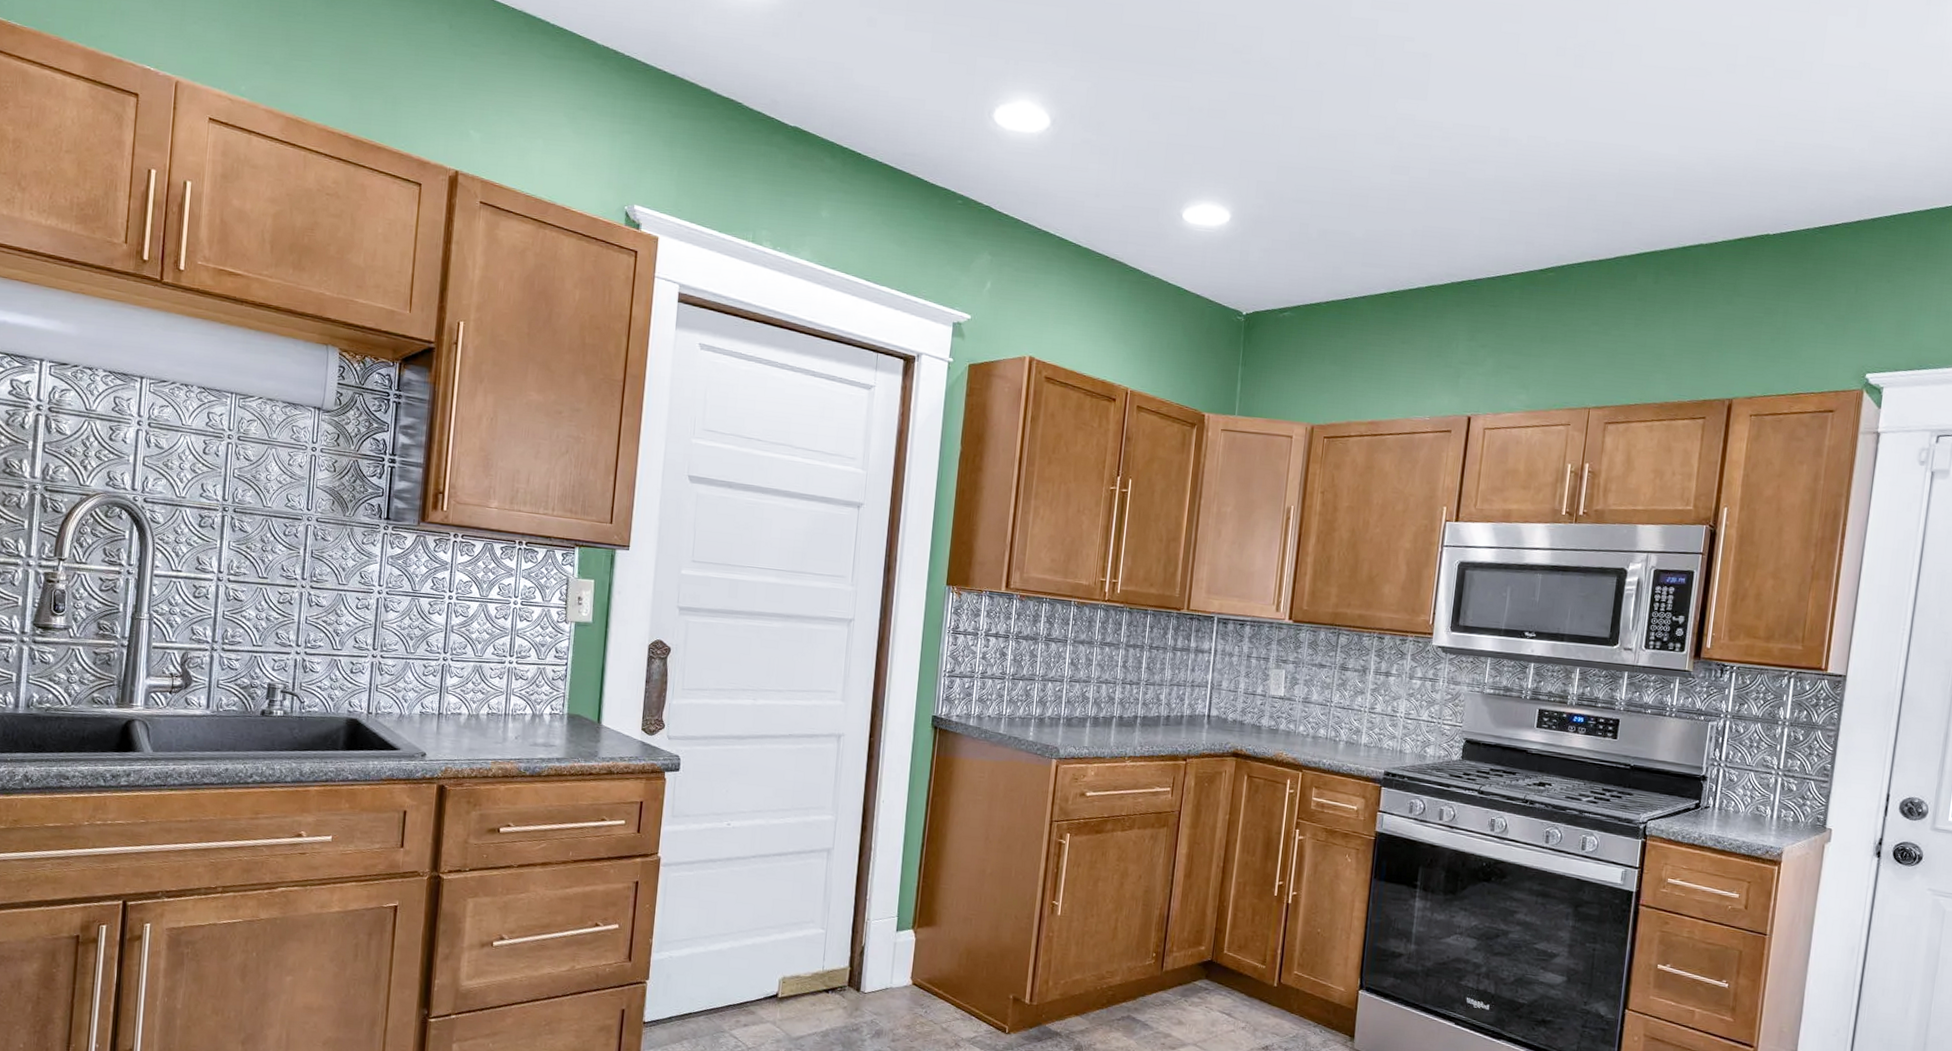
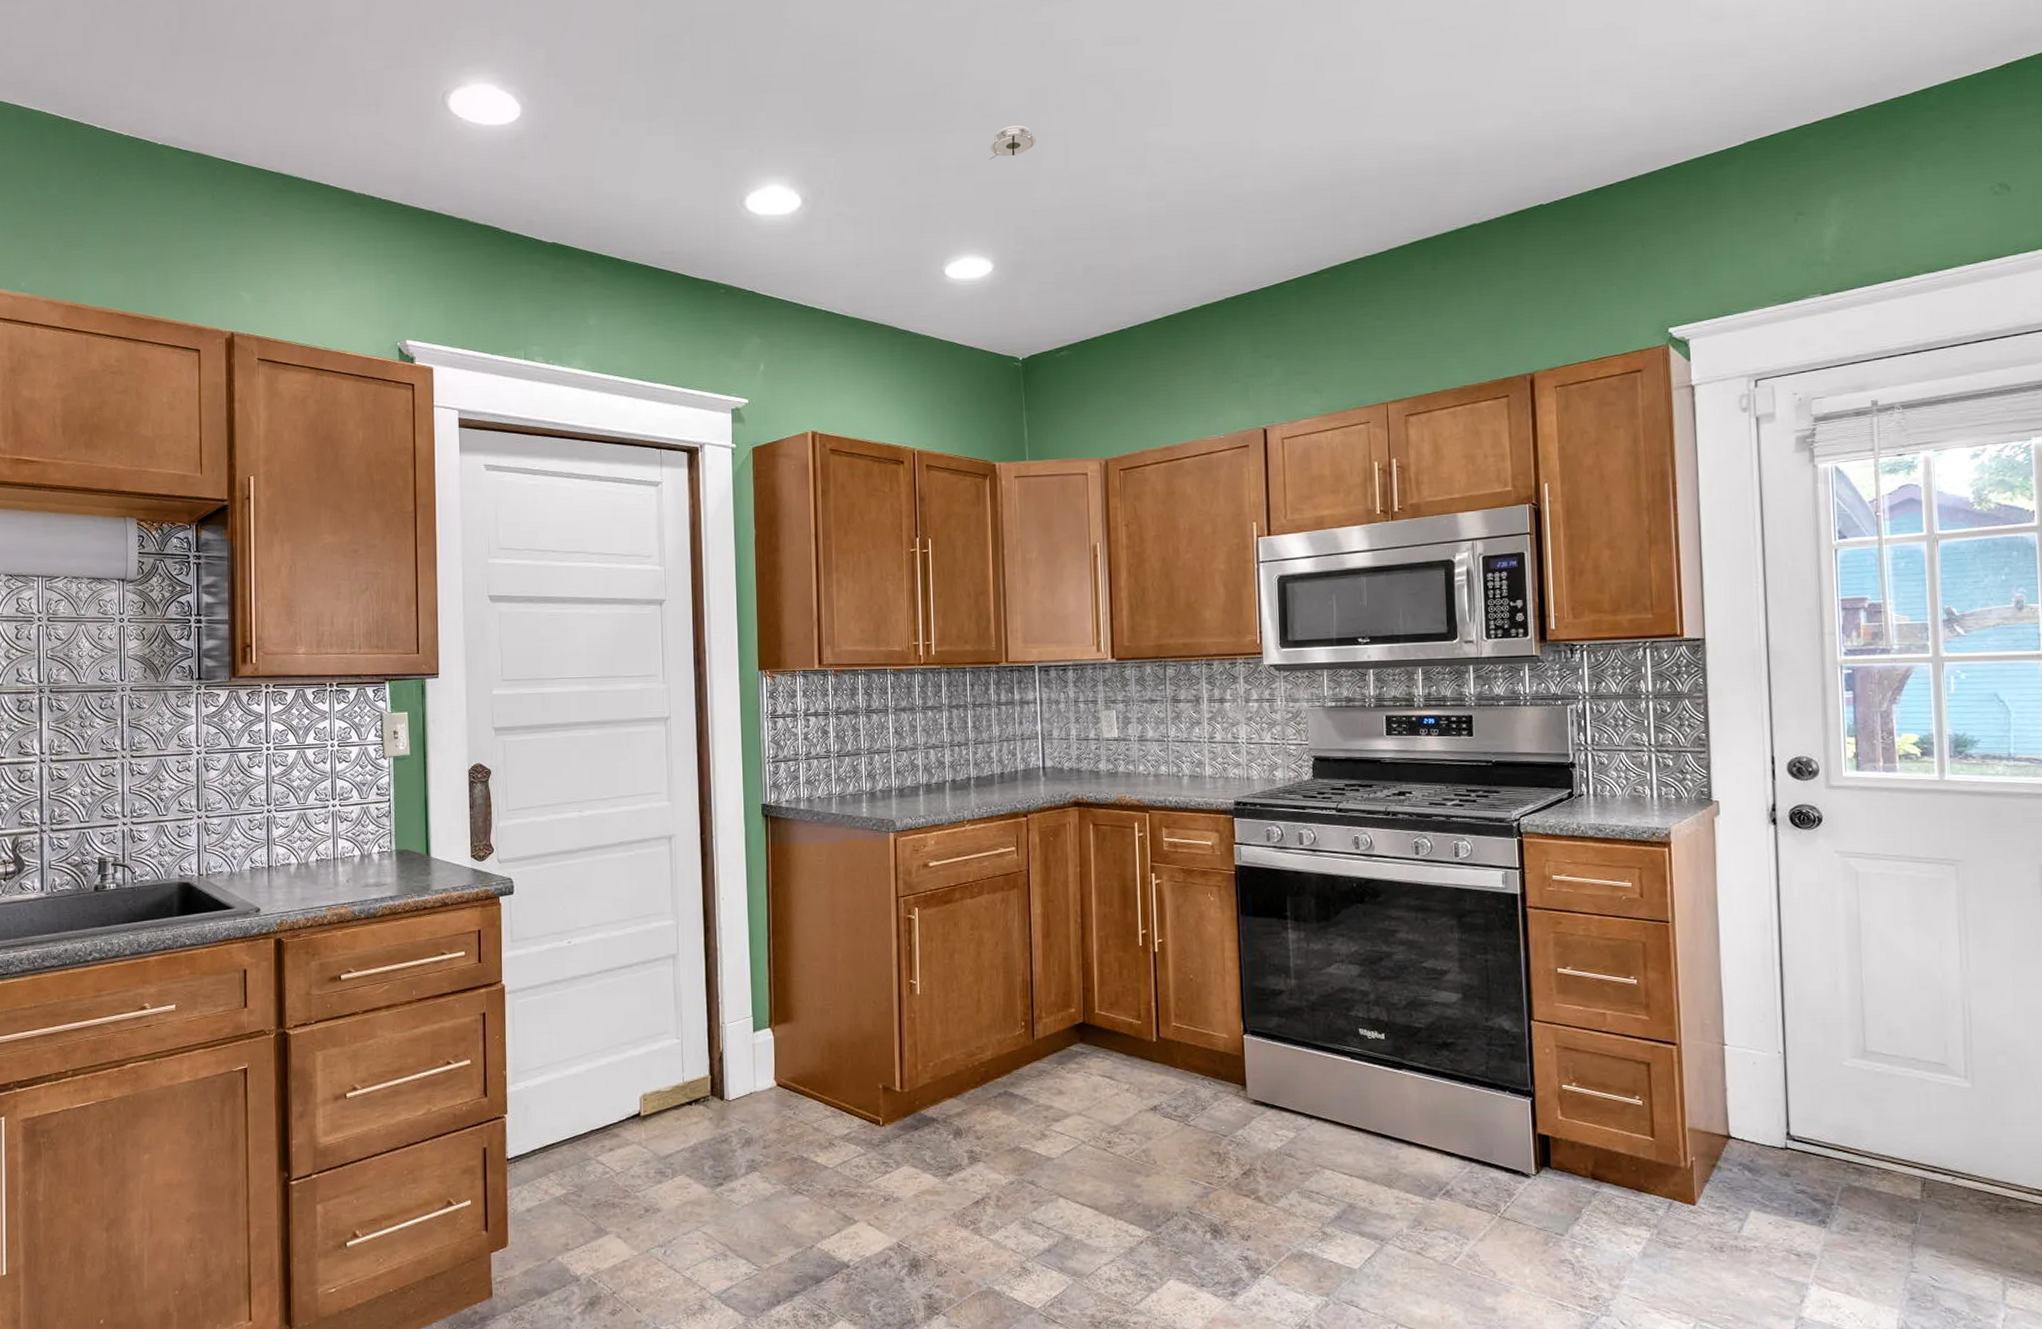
smoke detector: none [1242,76,1291,108] -> present [989,125,1036,160]

